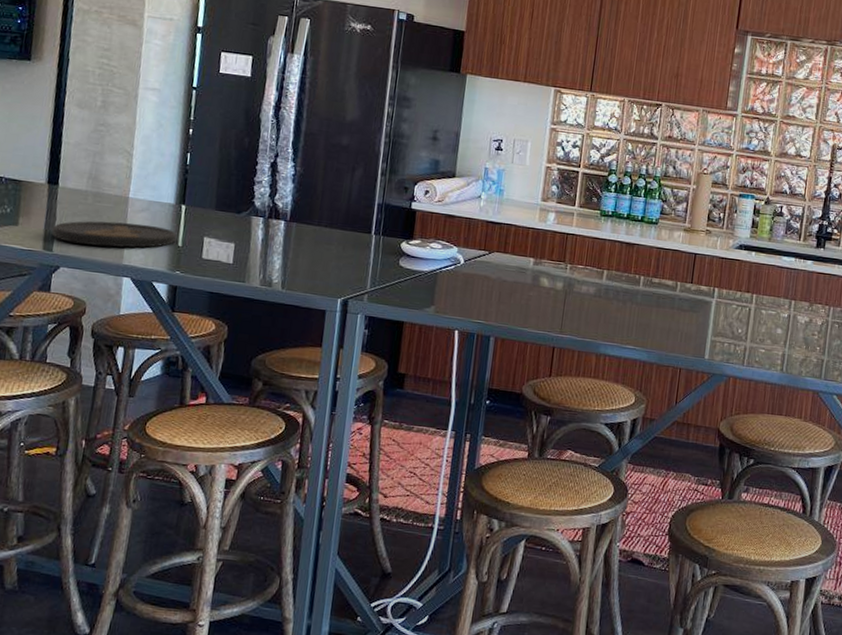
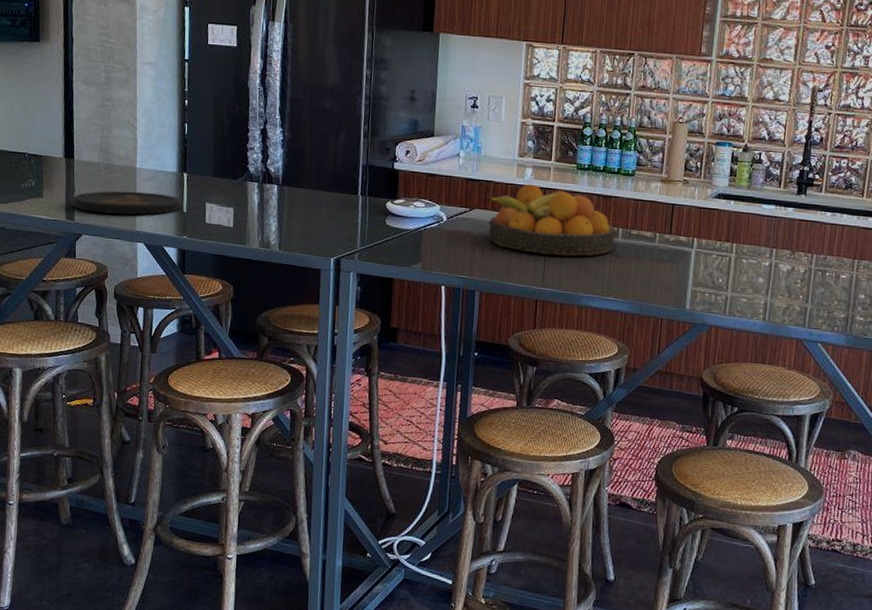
fruit bowl: none [506,228,637,303] -> present [487,184,616,256]

